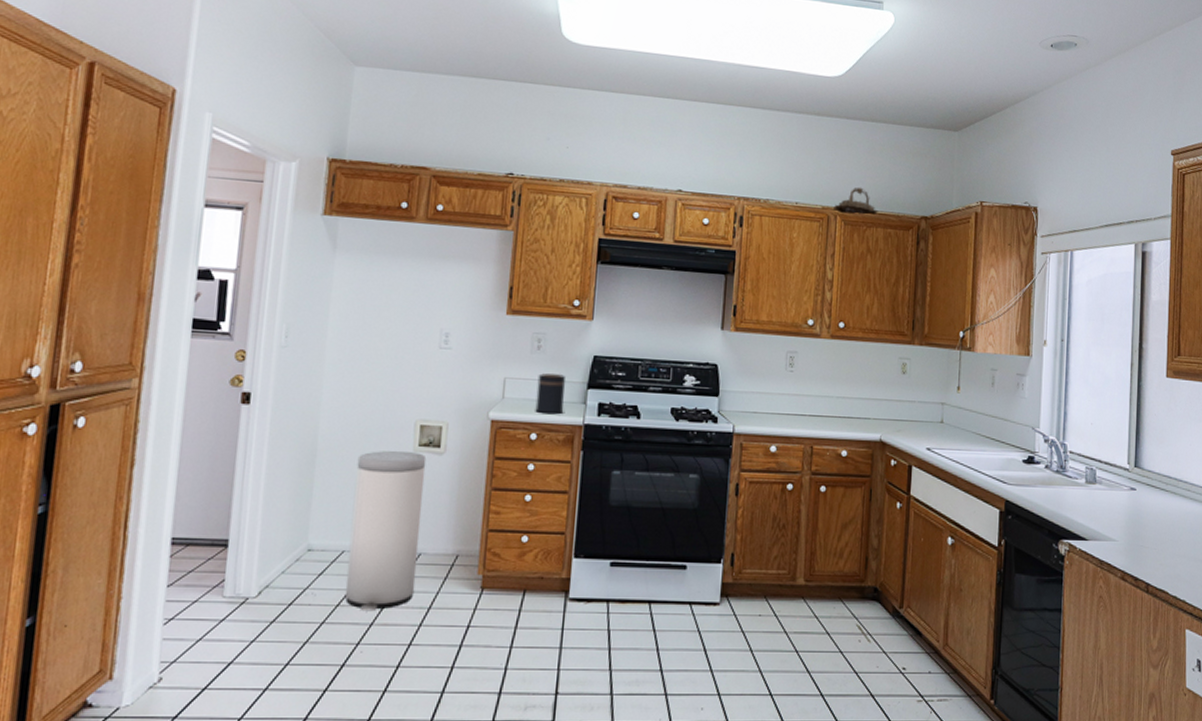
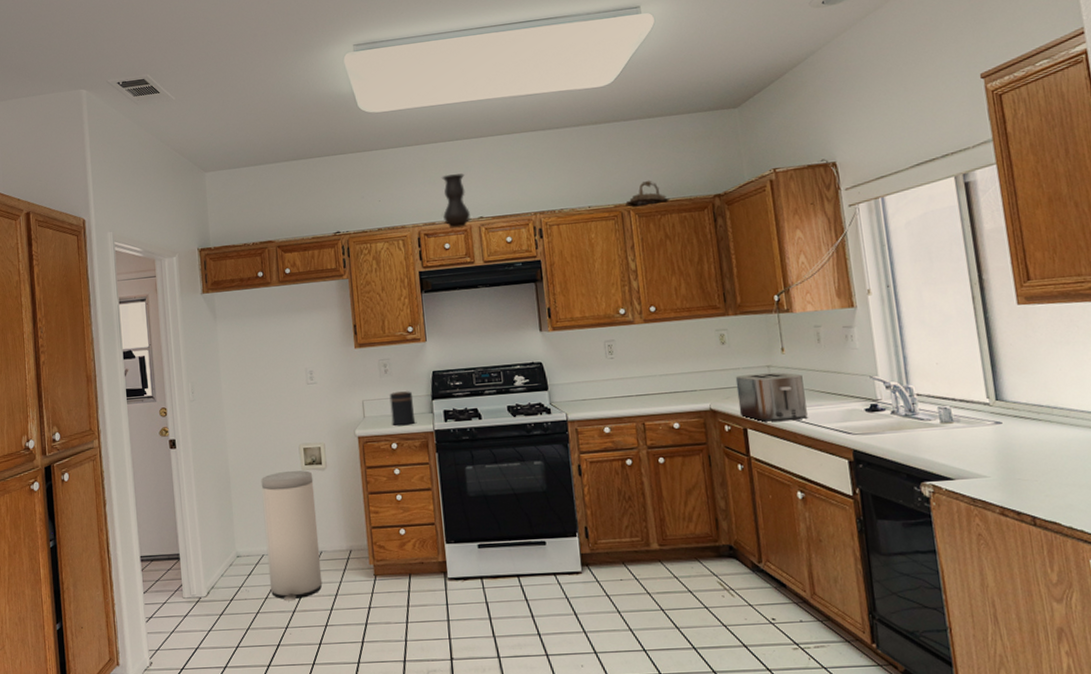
vase: none [638,135,670,199] -> present [442,173,470,228]
toaster: none [907,409,972,462] -> present [735,372,808,422]

